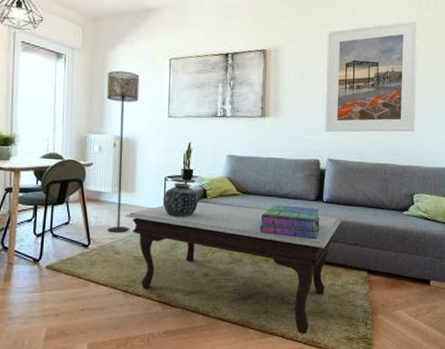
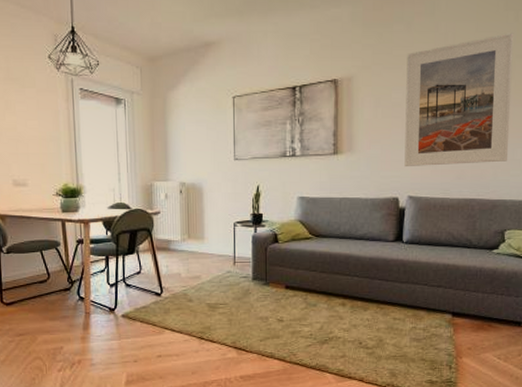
floor lamp: present [107,70,140,233] -> none [168,113,203,281]
coffee table: present [126,201,341,334] -> none [196,246,423,378]
vase: present [163,182,198,217] -> none [233,228,269,263]
stack of books: present [259,205,320,240] -> none [334,247,400,283]

